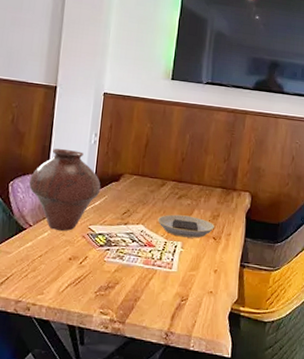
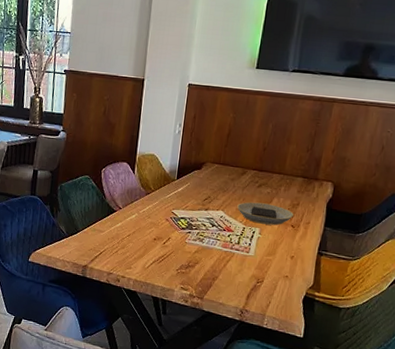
vase: present [28,148,101,232] -> none [118,138,184,215]

